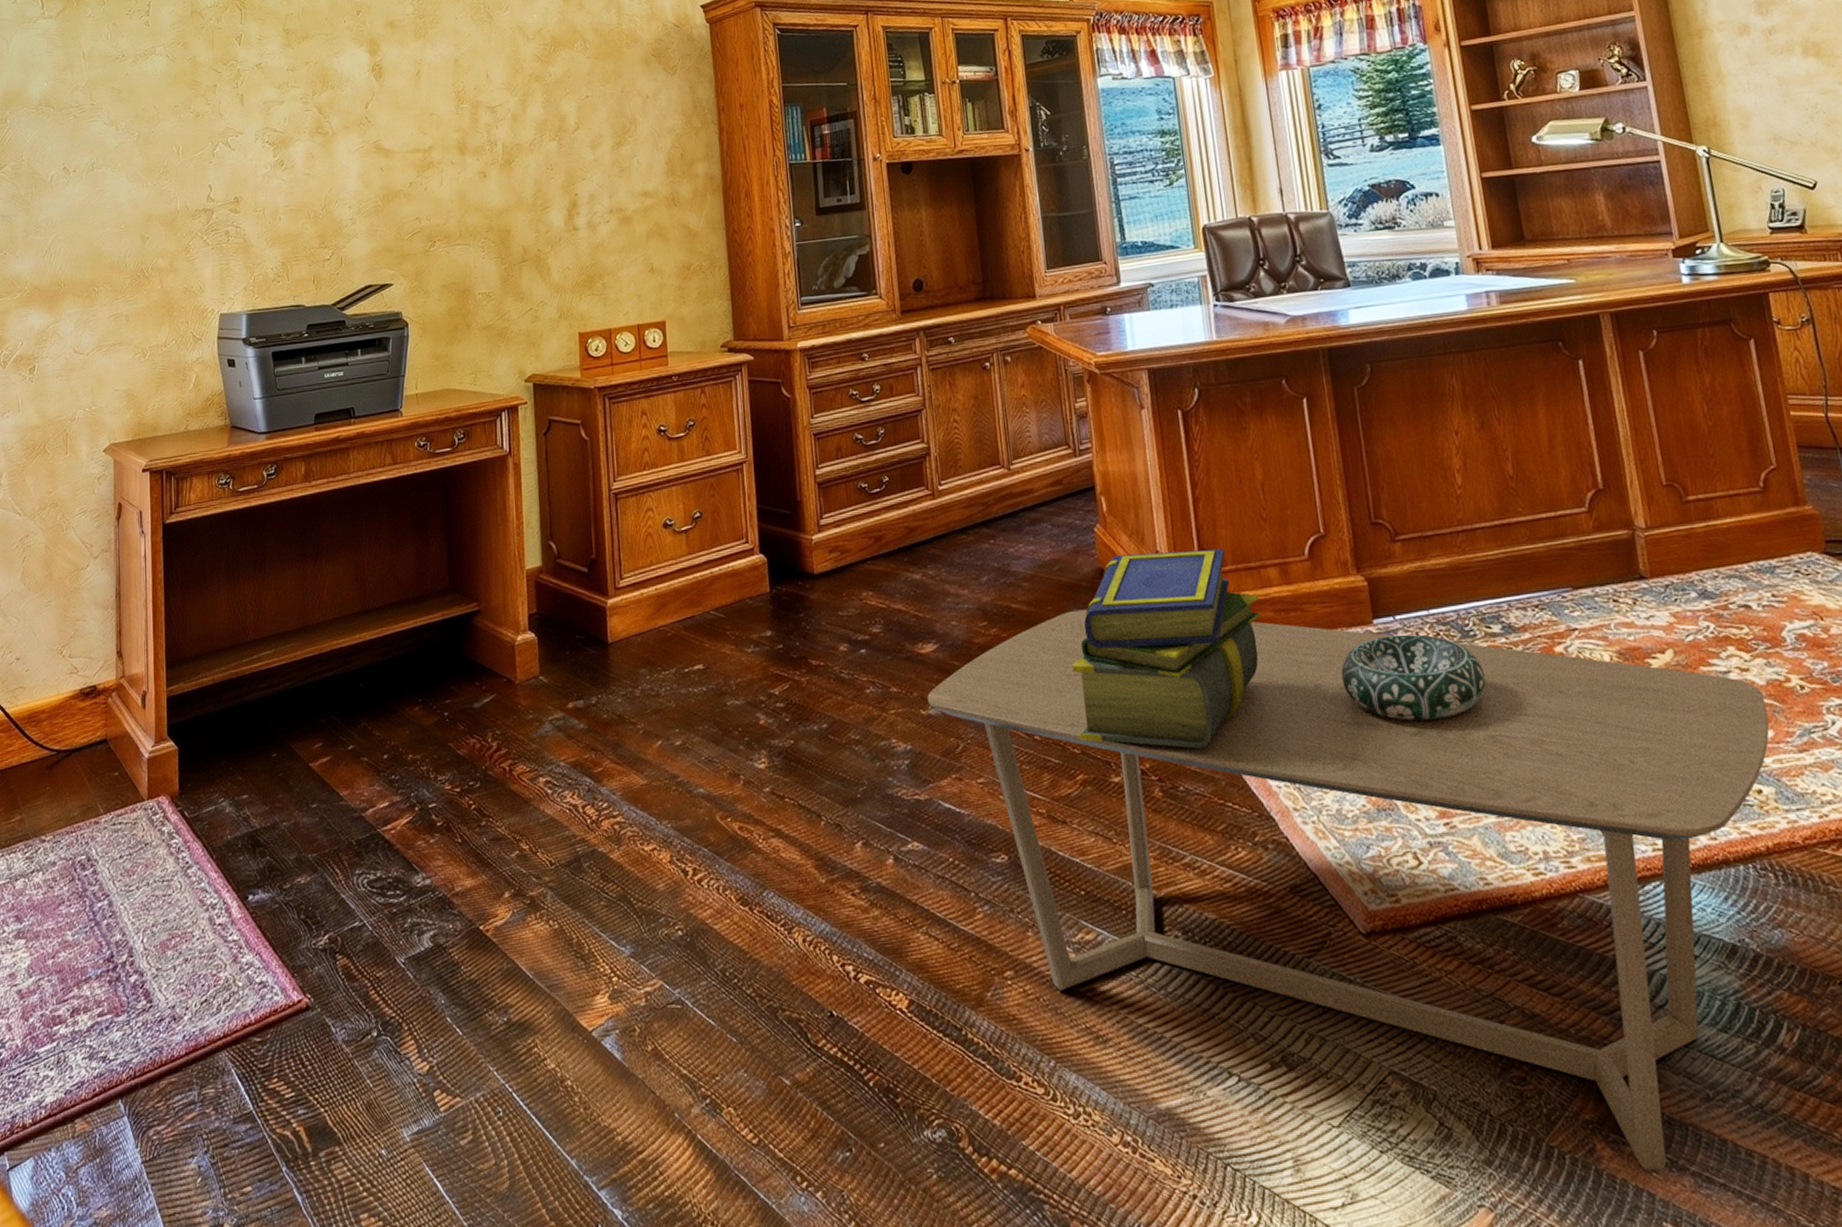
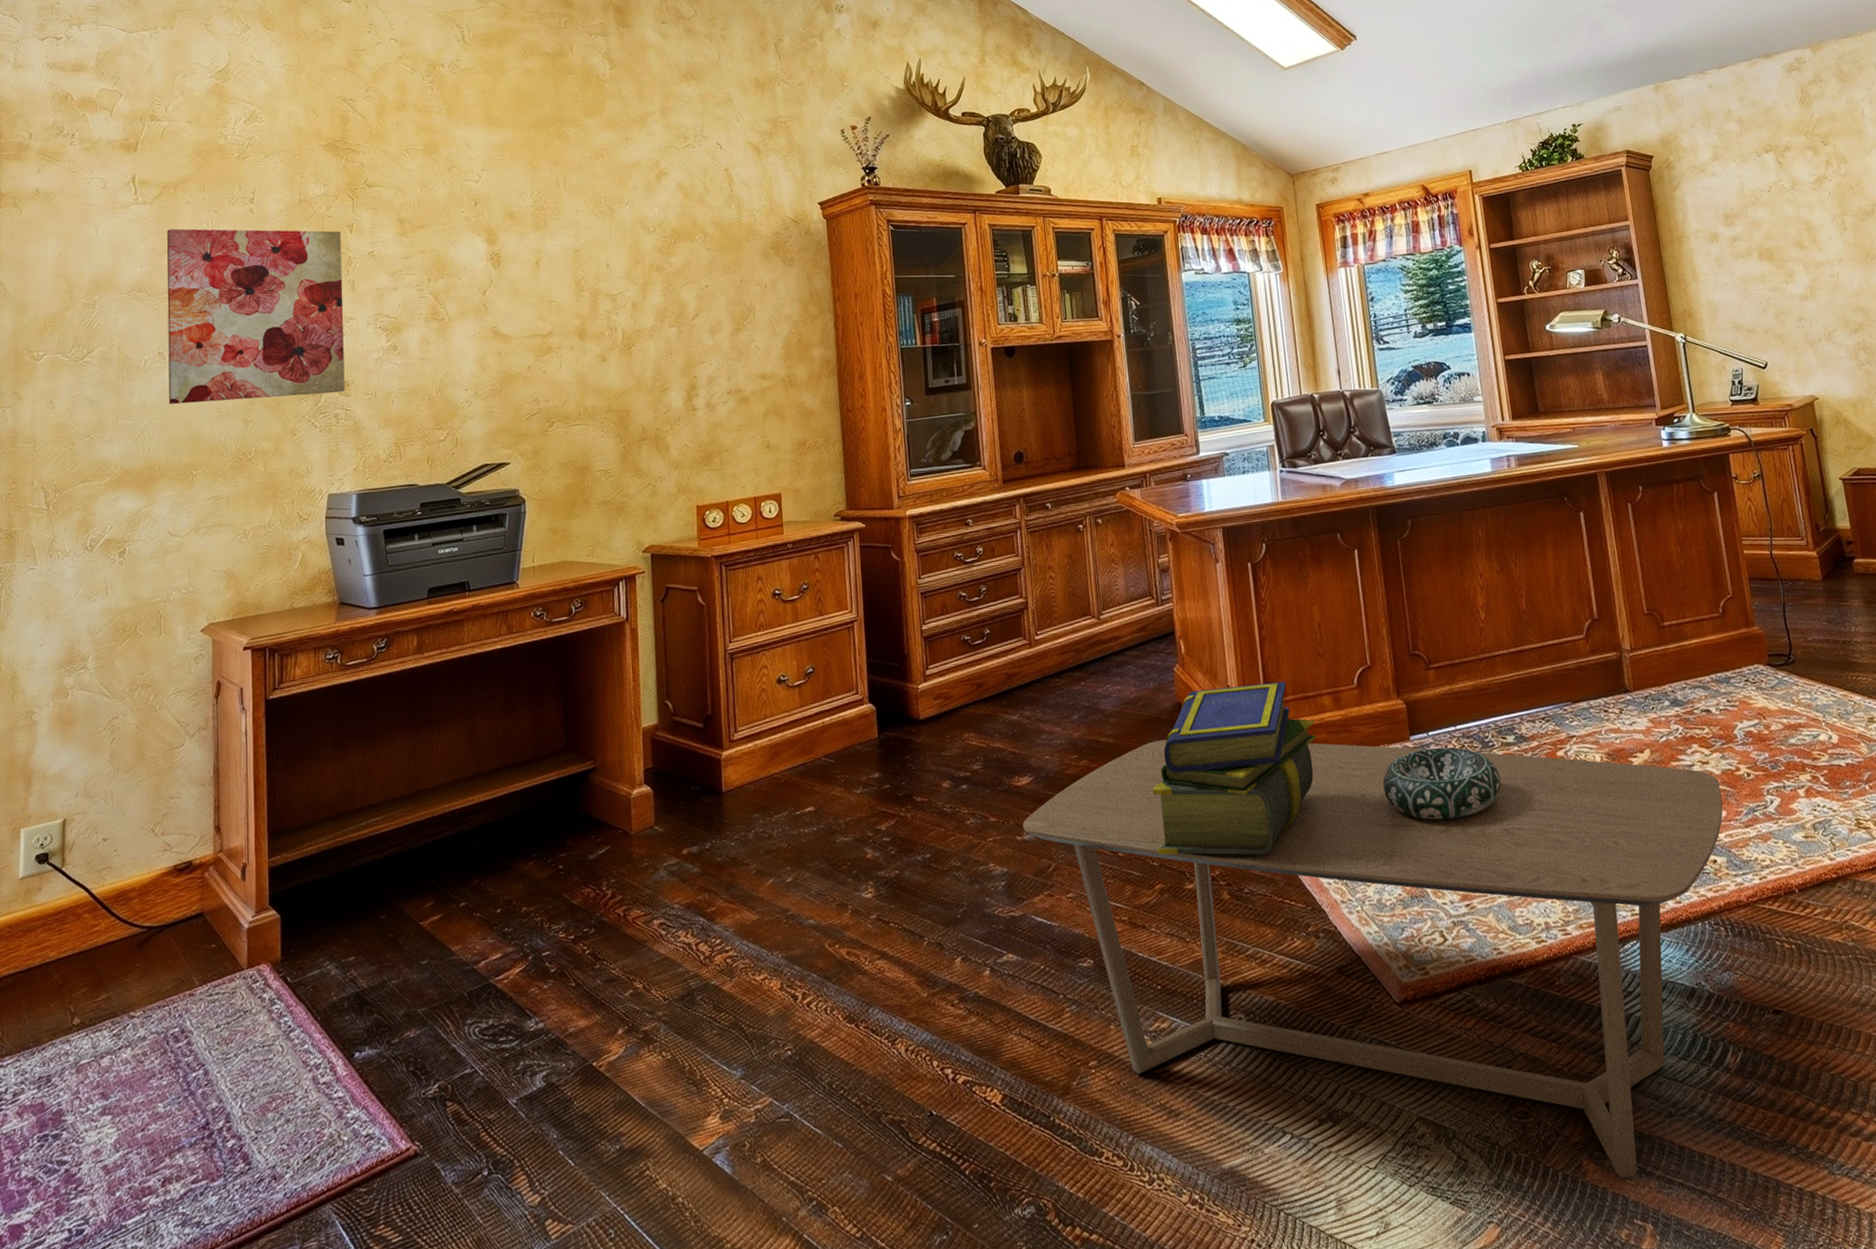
wall art: none [70,42,235,221] -> present [166,228,345,405]

